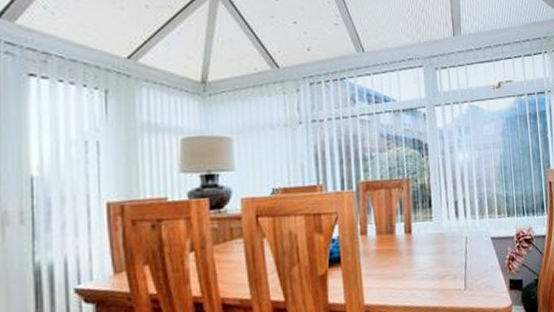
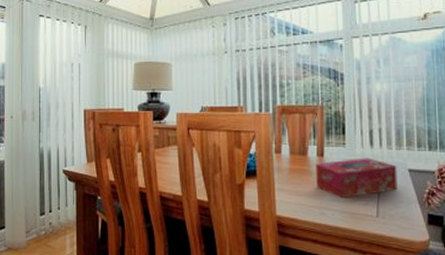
tissue box: none [404,229,482,275] -> present [316,158,398,197]

